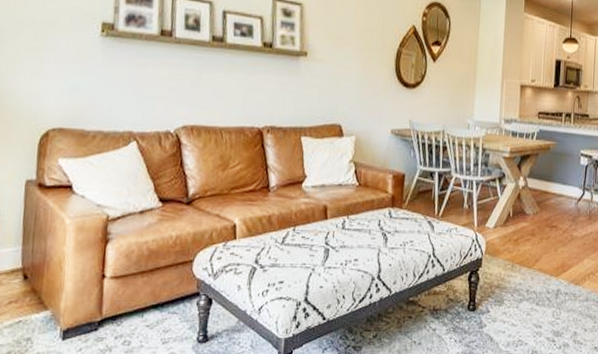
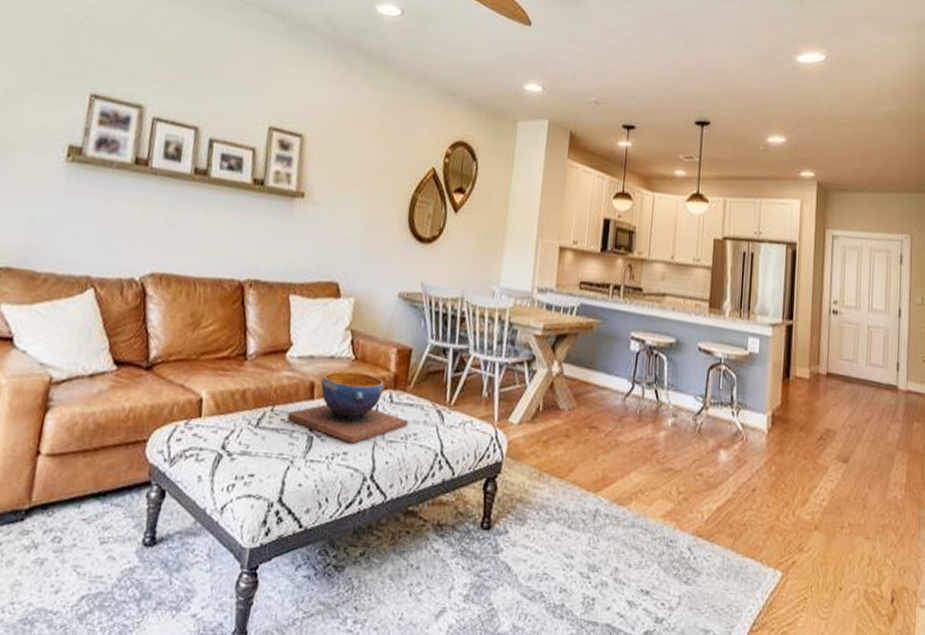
decorative bowl: none [307,195,405,252] -> present [287,370,408,444]

